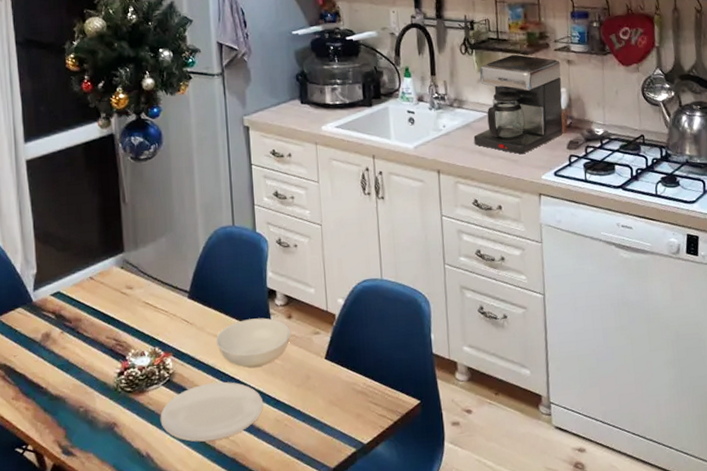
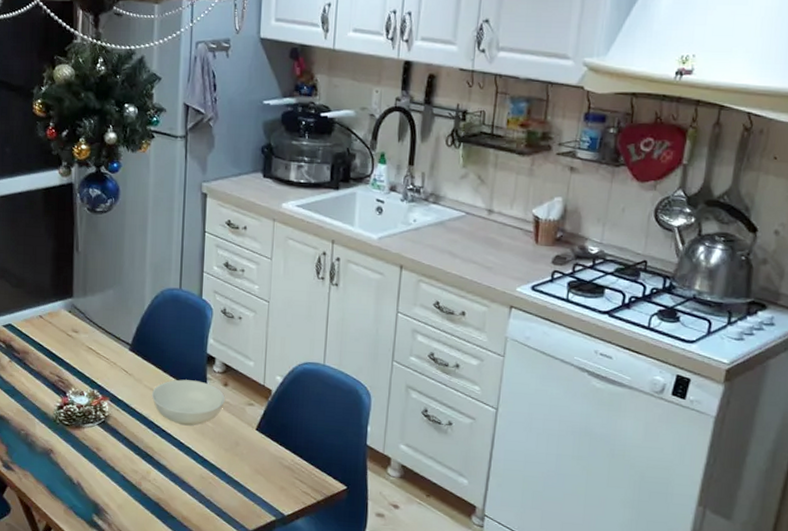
plate: present [160,381,263,443] -> none [92,431,190,484]
coffee maker: present [473,54,563,155] -> none [445,153,561,262]

